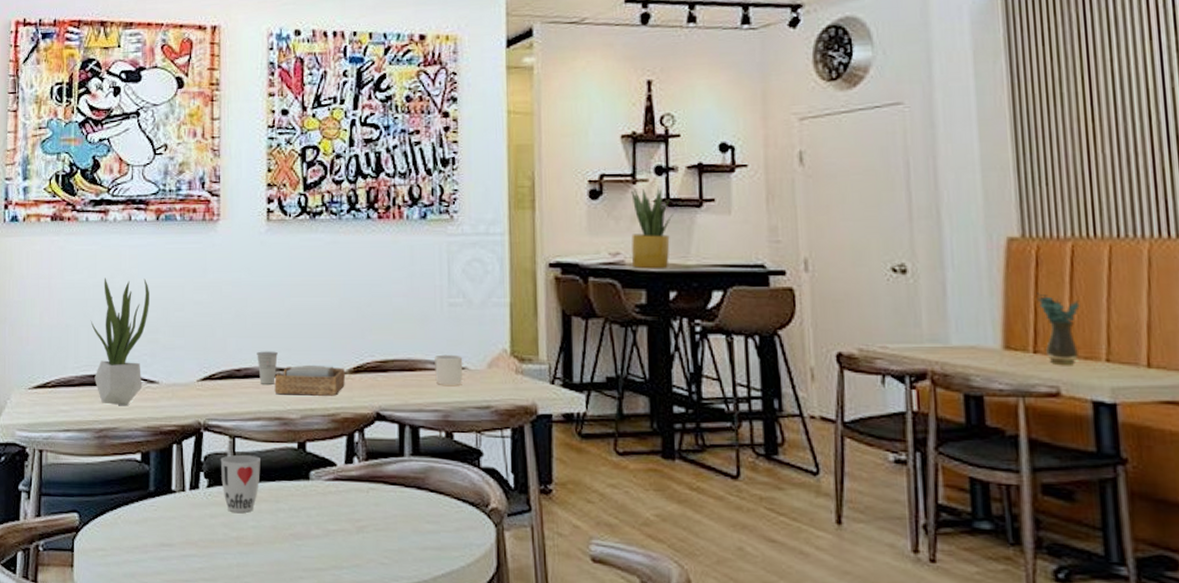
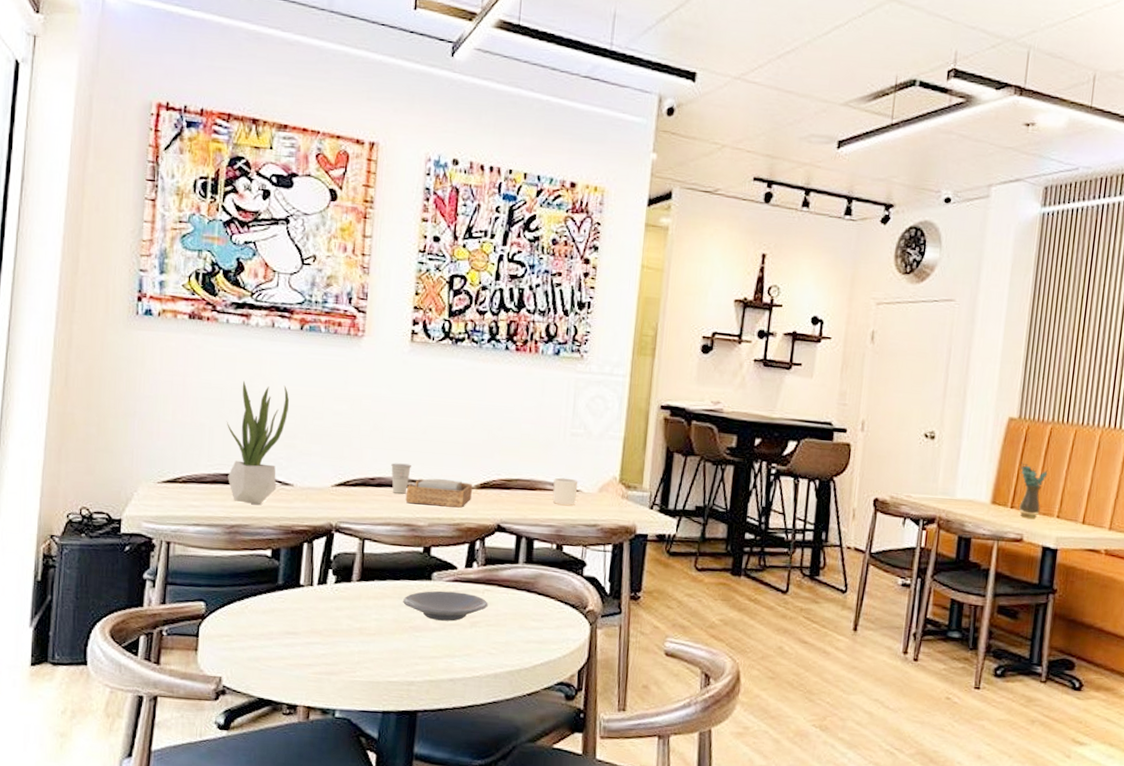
cup: present [220,454,261,513] -> none [348,555,387,607]
saucer: none [280,491,375,527] -> present [402,590,488,621]
planter: present [631,185,675,269] -> none [729,347,769,419]

